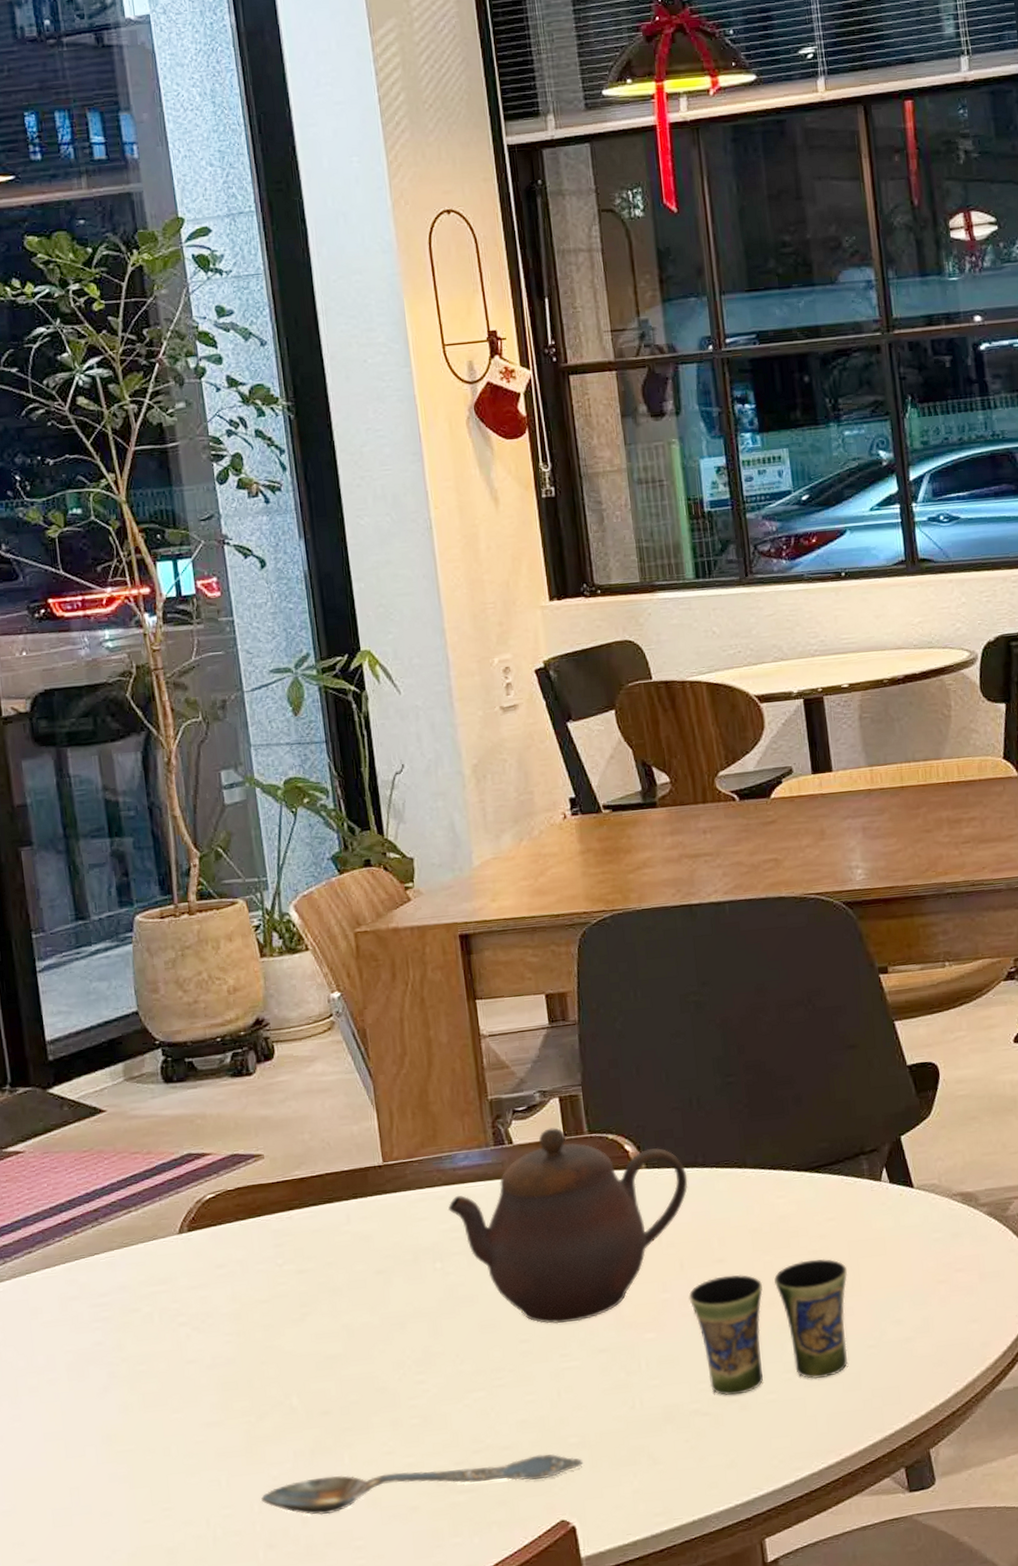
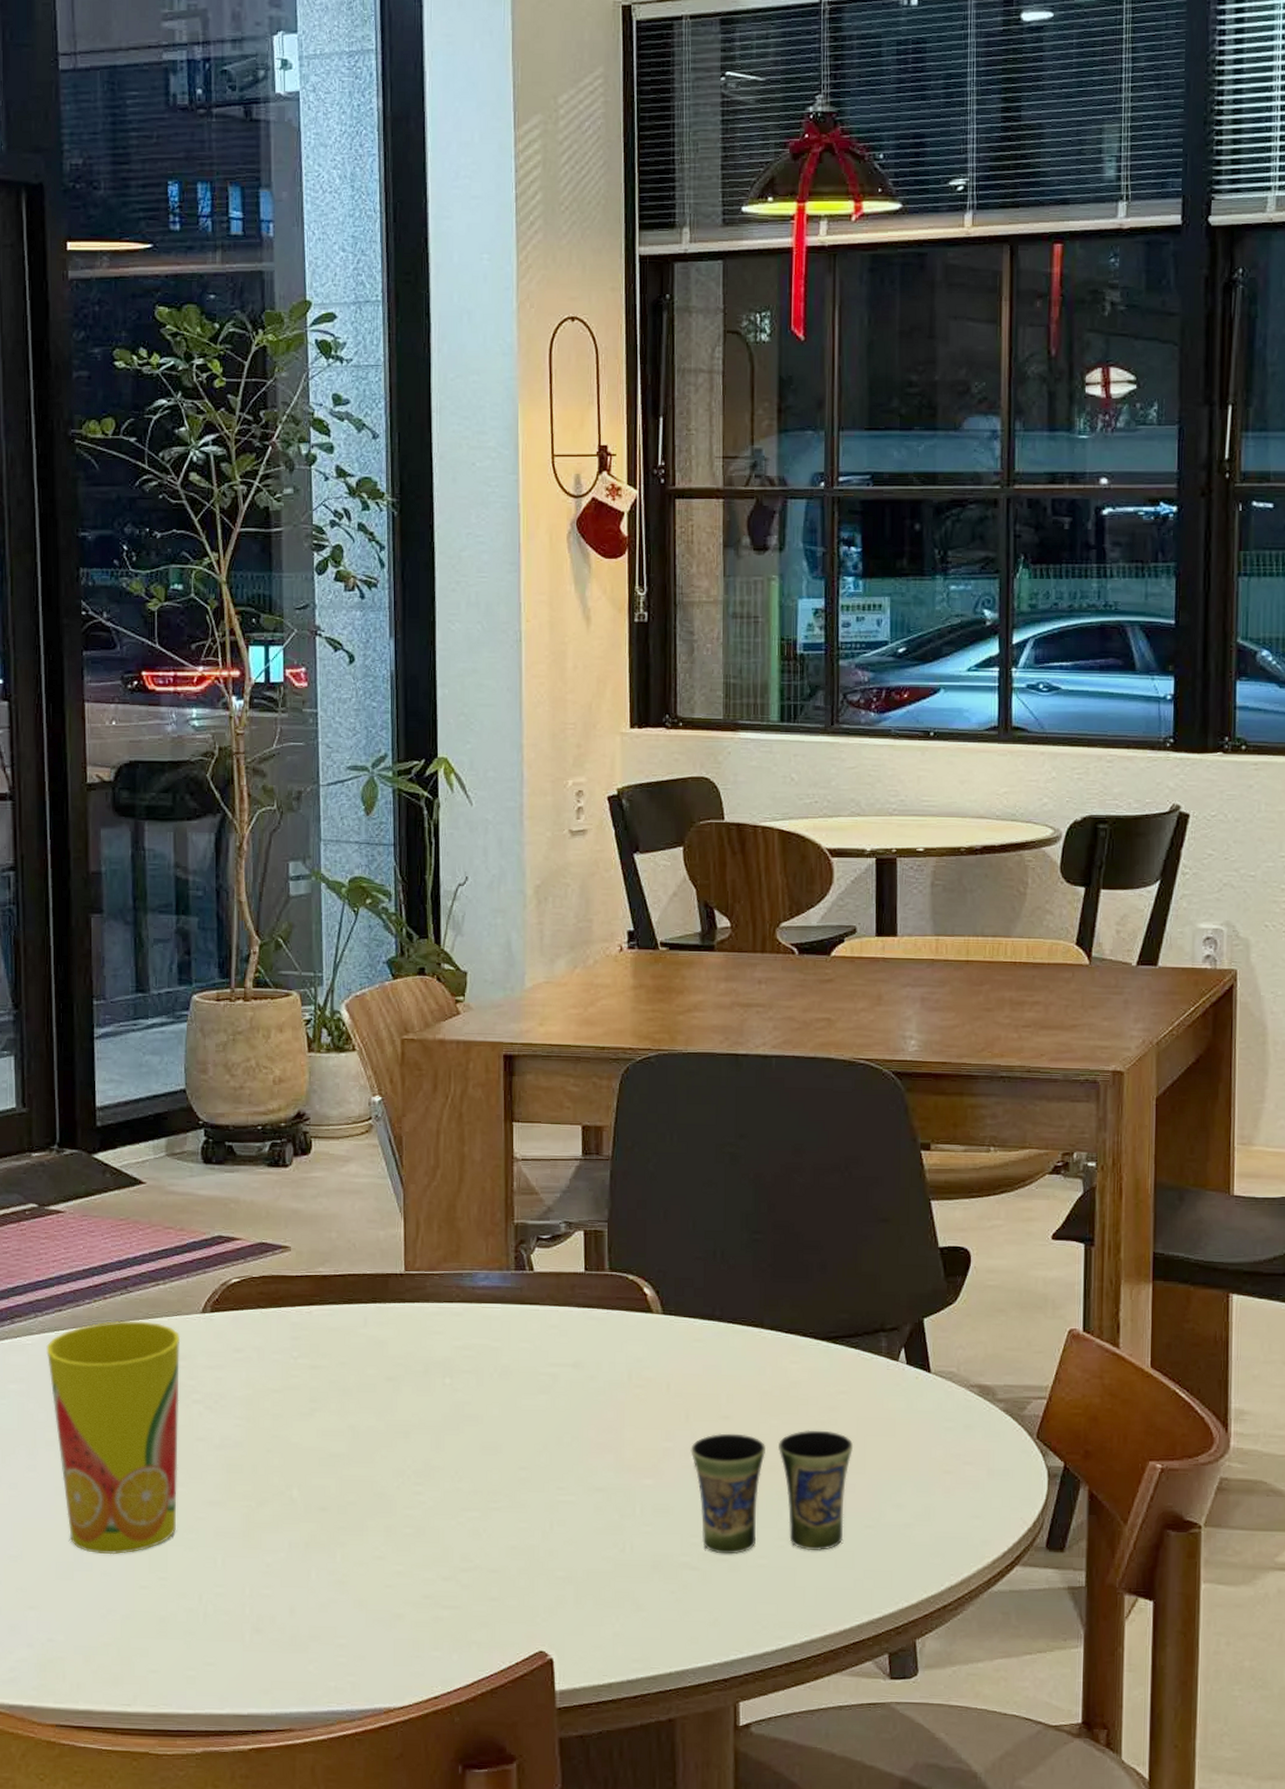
cup: none [19,1250,175,1495] -> present [46,1320,181,1555]
spoon: present [261,1454,583,1515] -> none [253,1571,568,1609]
teapot: present [447,1127,688,1324] -> none [462,1260,703,1457]

